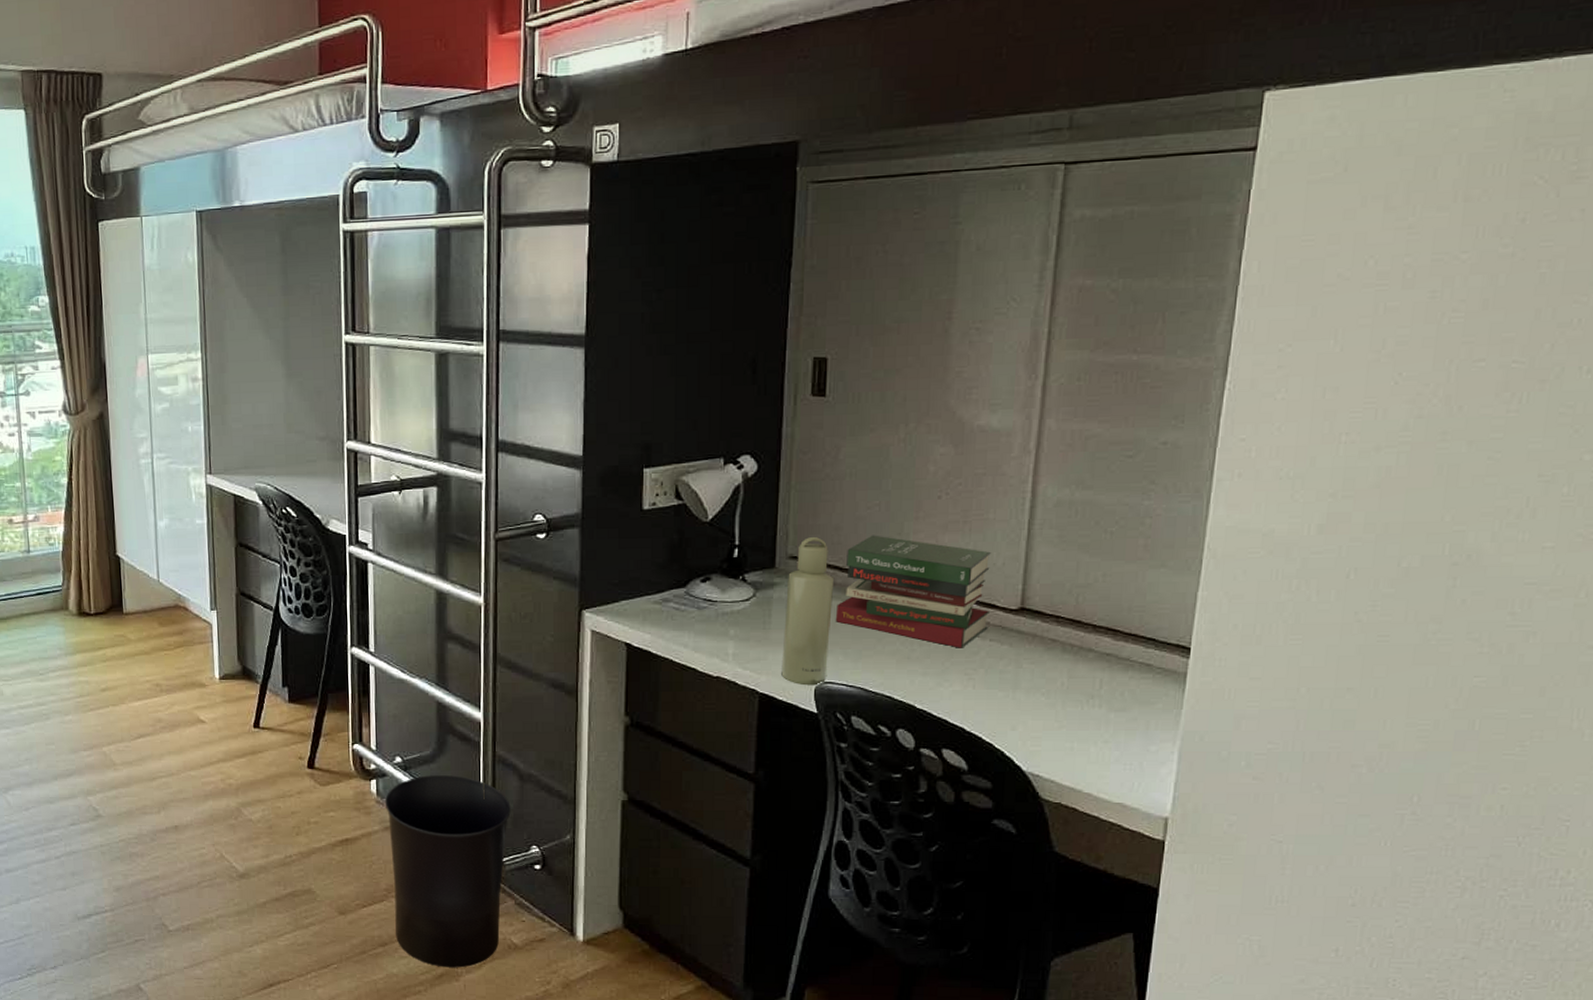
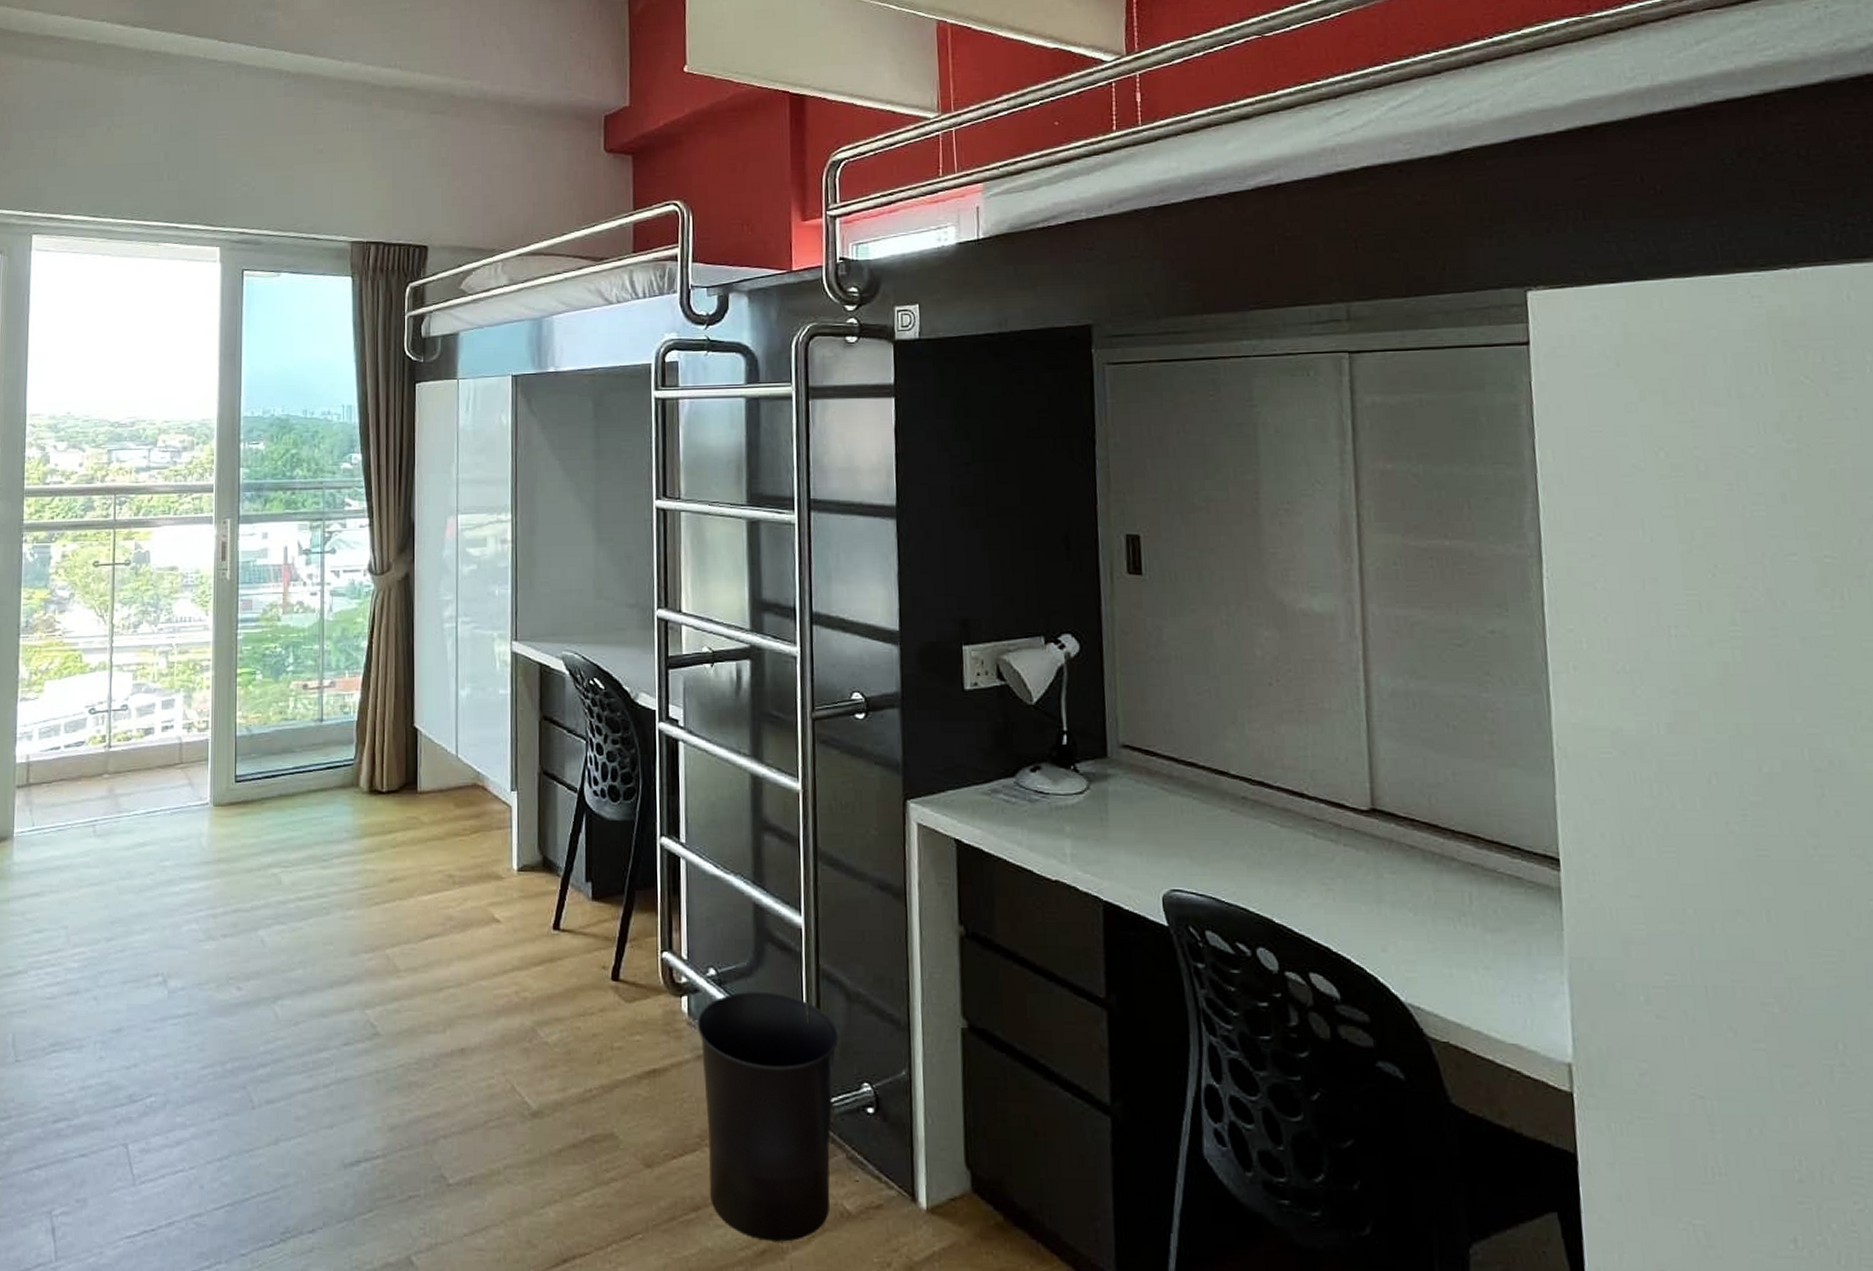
bottle: present [781,537,835,686] -> none [1121,725,1174,894]
books: present [836,535,991,648] -> none [1176,723,1341,854]

